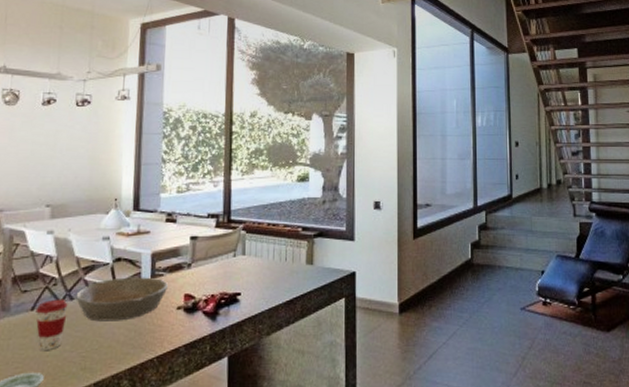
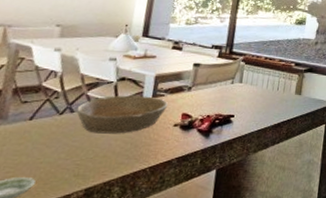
coffee cup: present [36,299,68,350] -> none [33,111,68,157]

